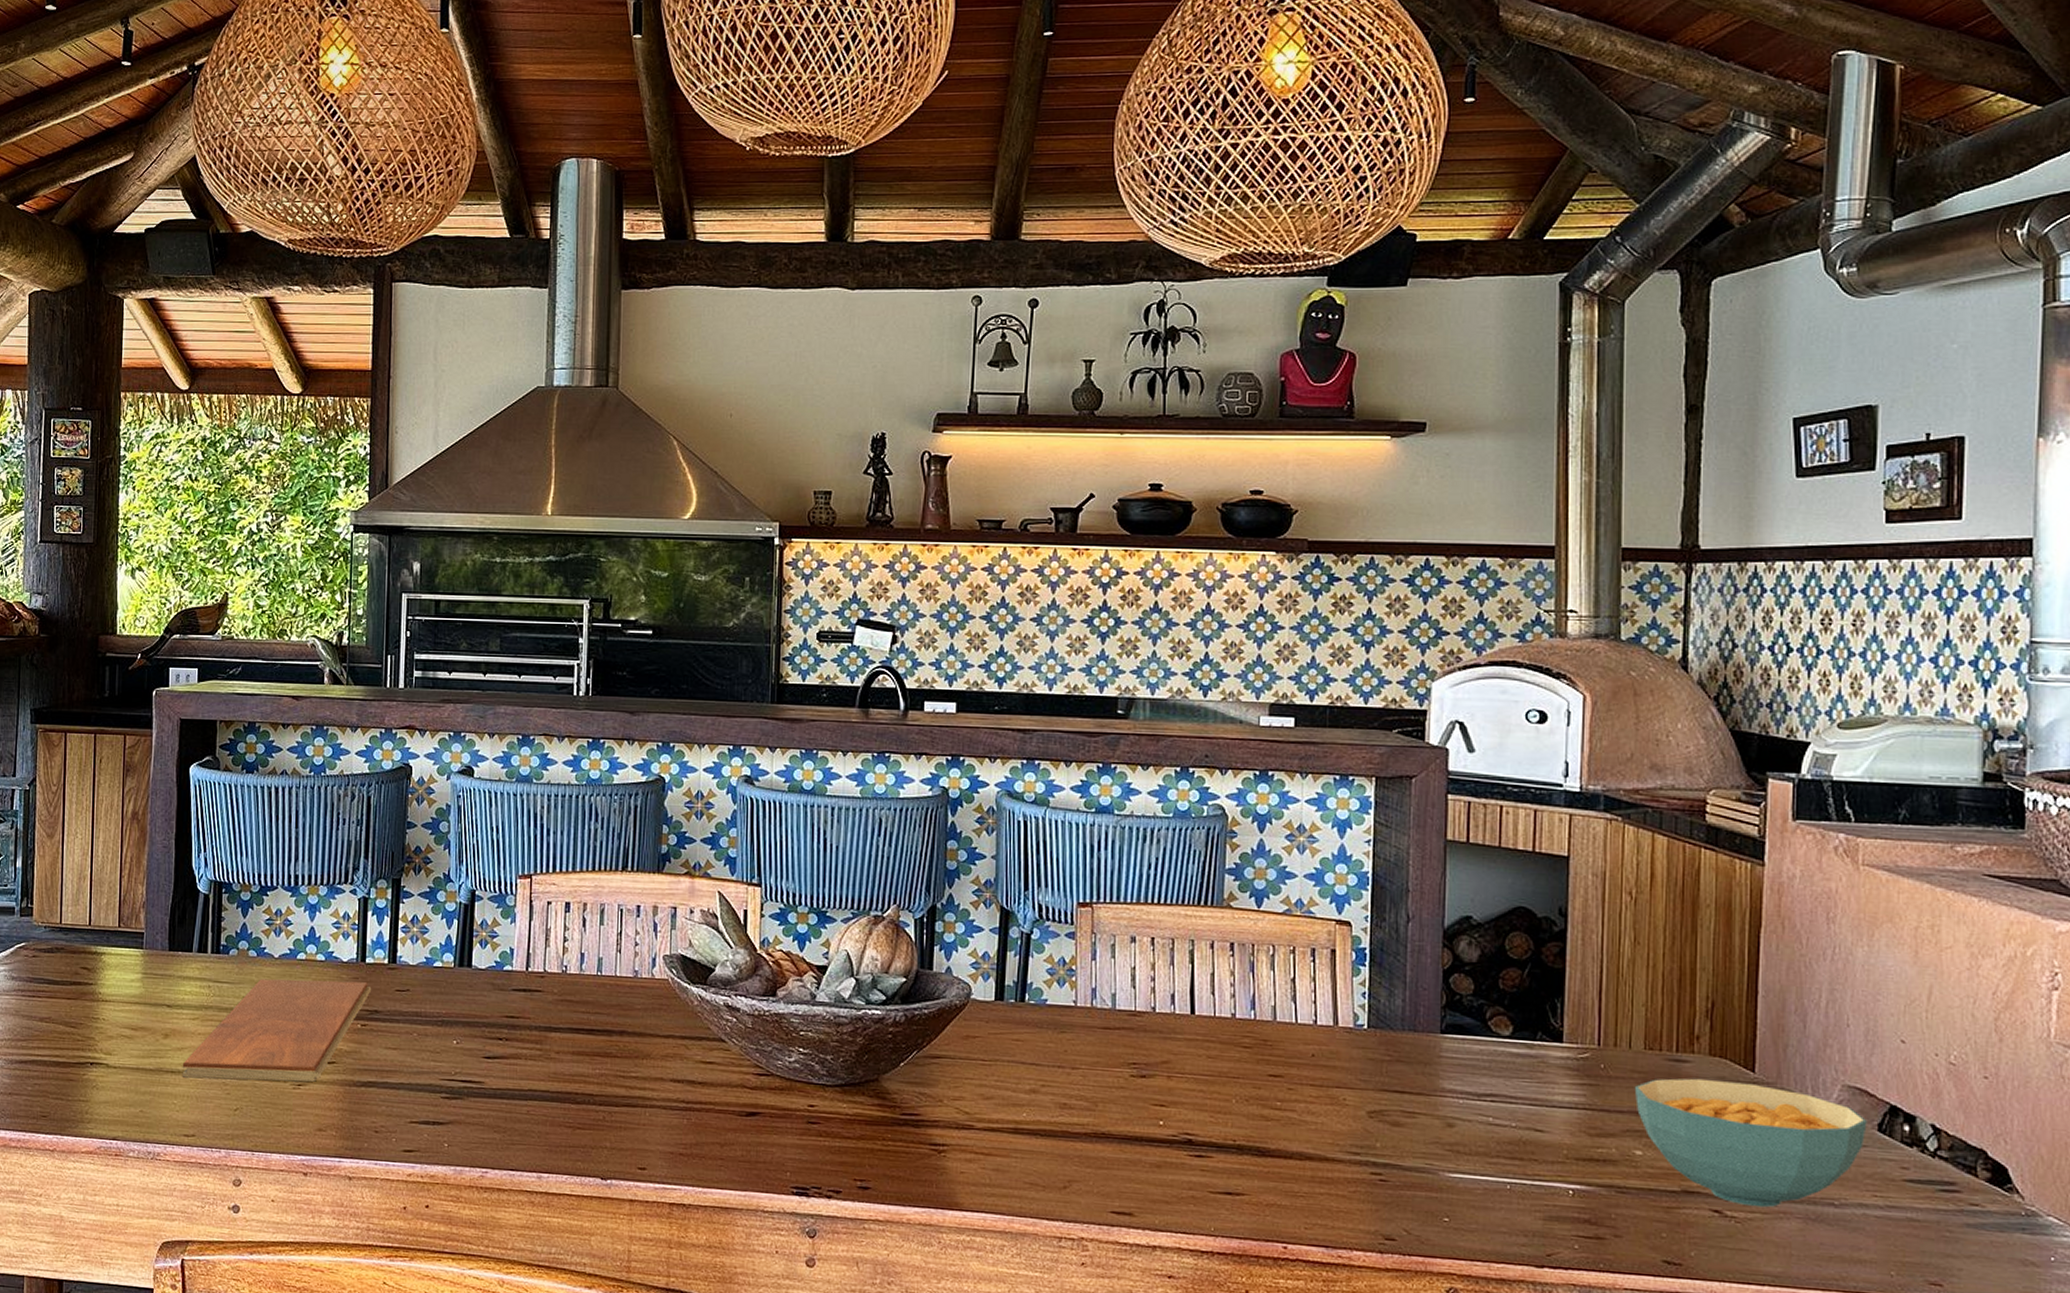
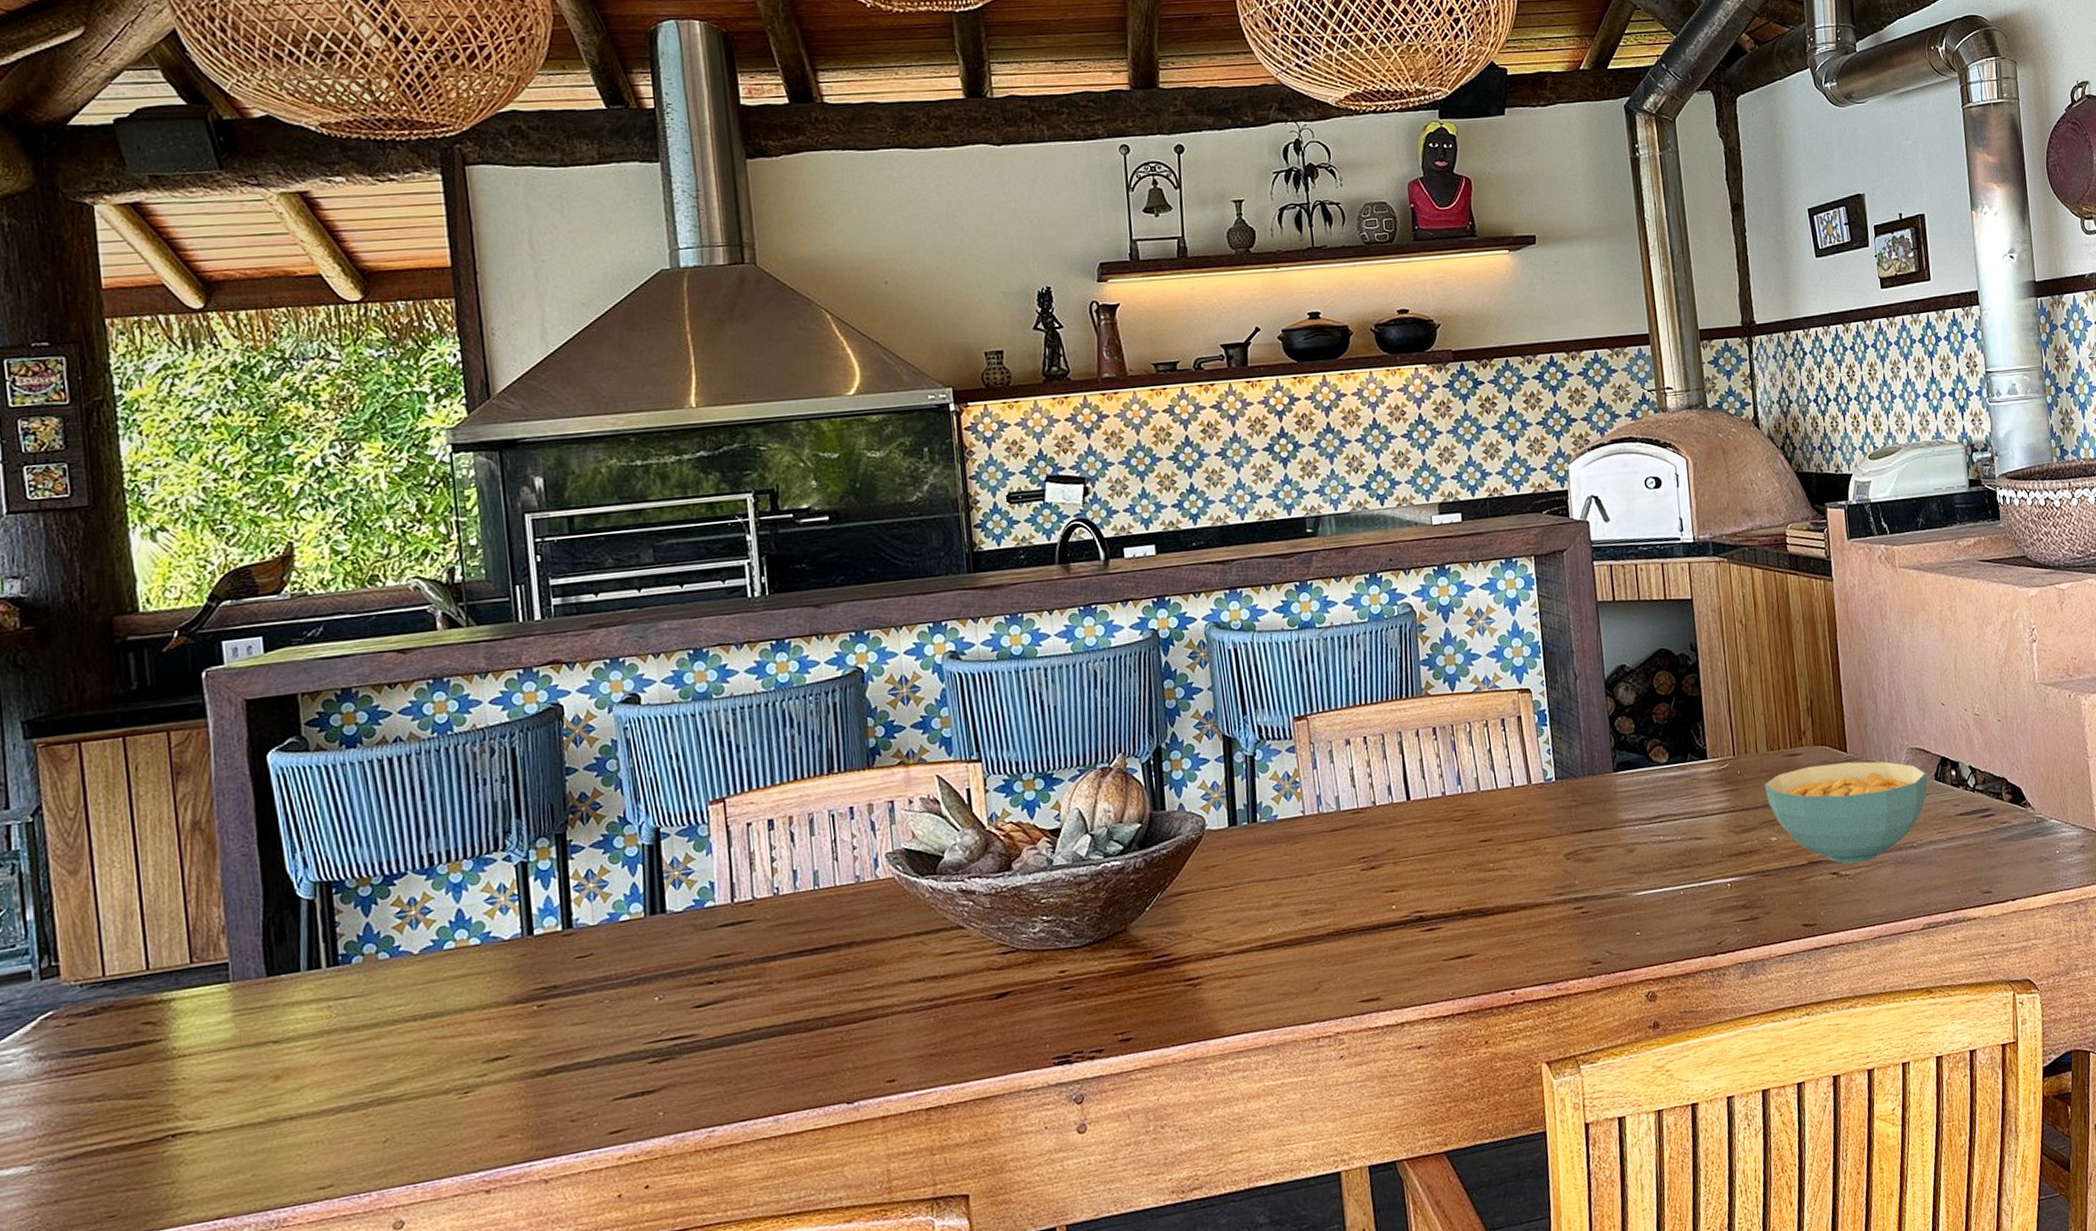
chopping board: present [182,978,372,1082] -> none [304,957,546,1121]

